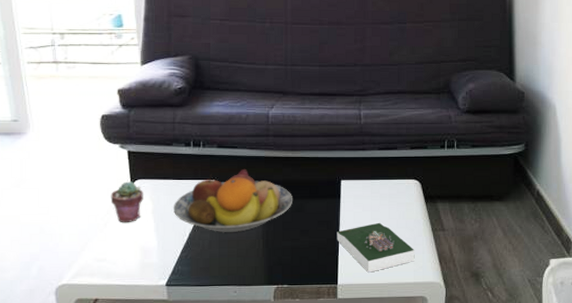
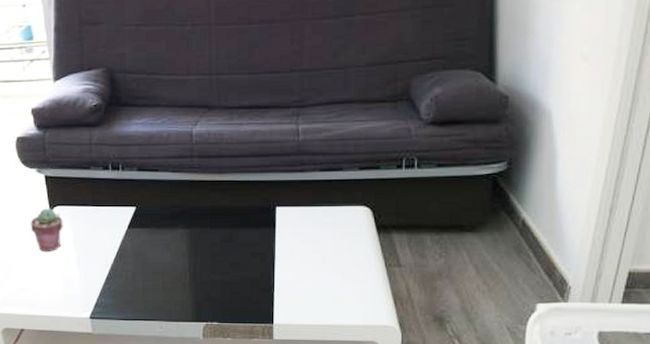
fruit bowl: present [174,169,292,232] -> none [94,195,221,263]
book: present [337,222,415,273] -> none [272,255,364,312]

